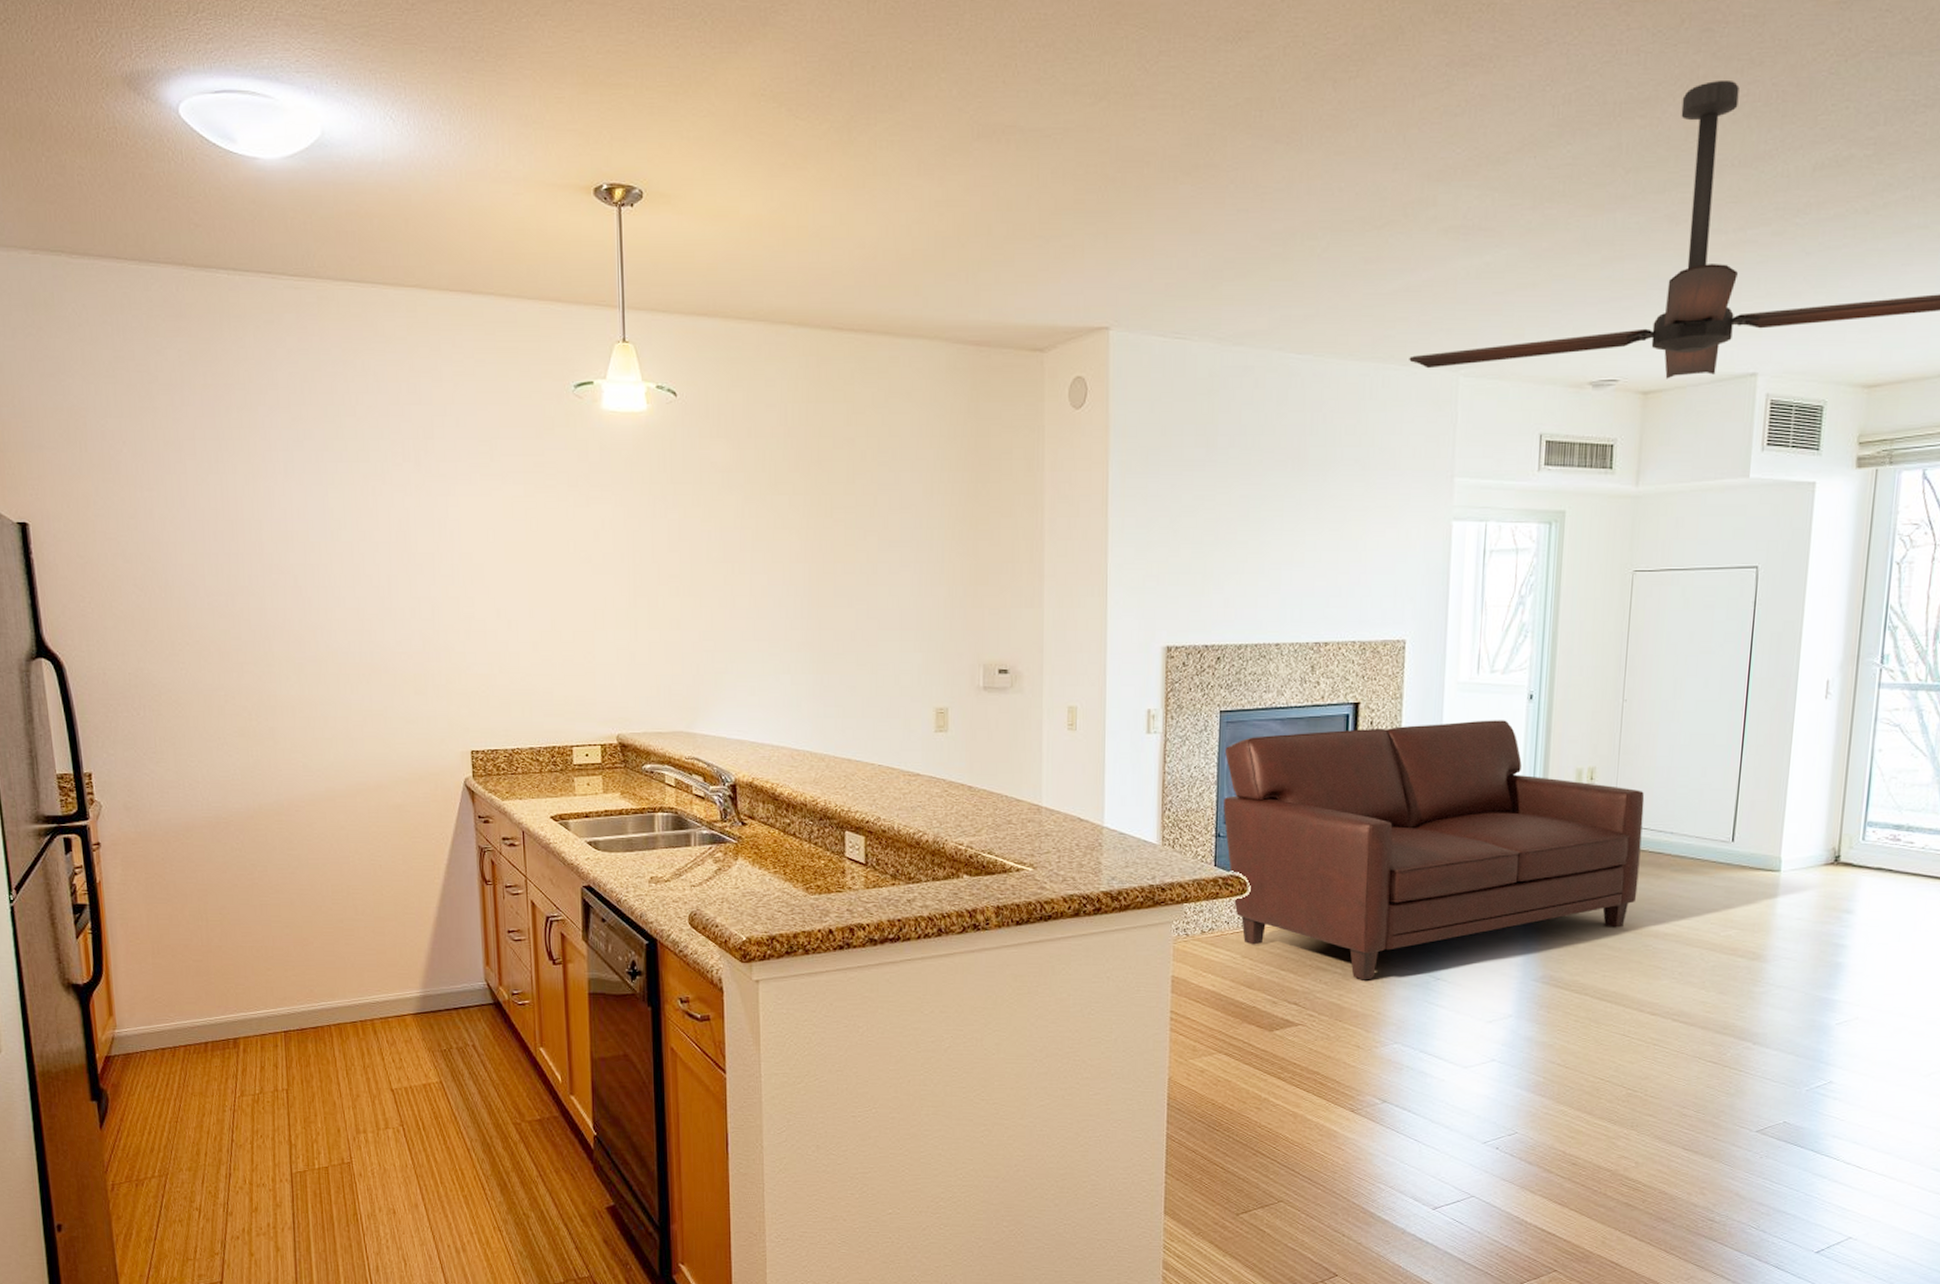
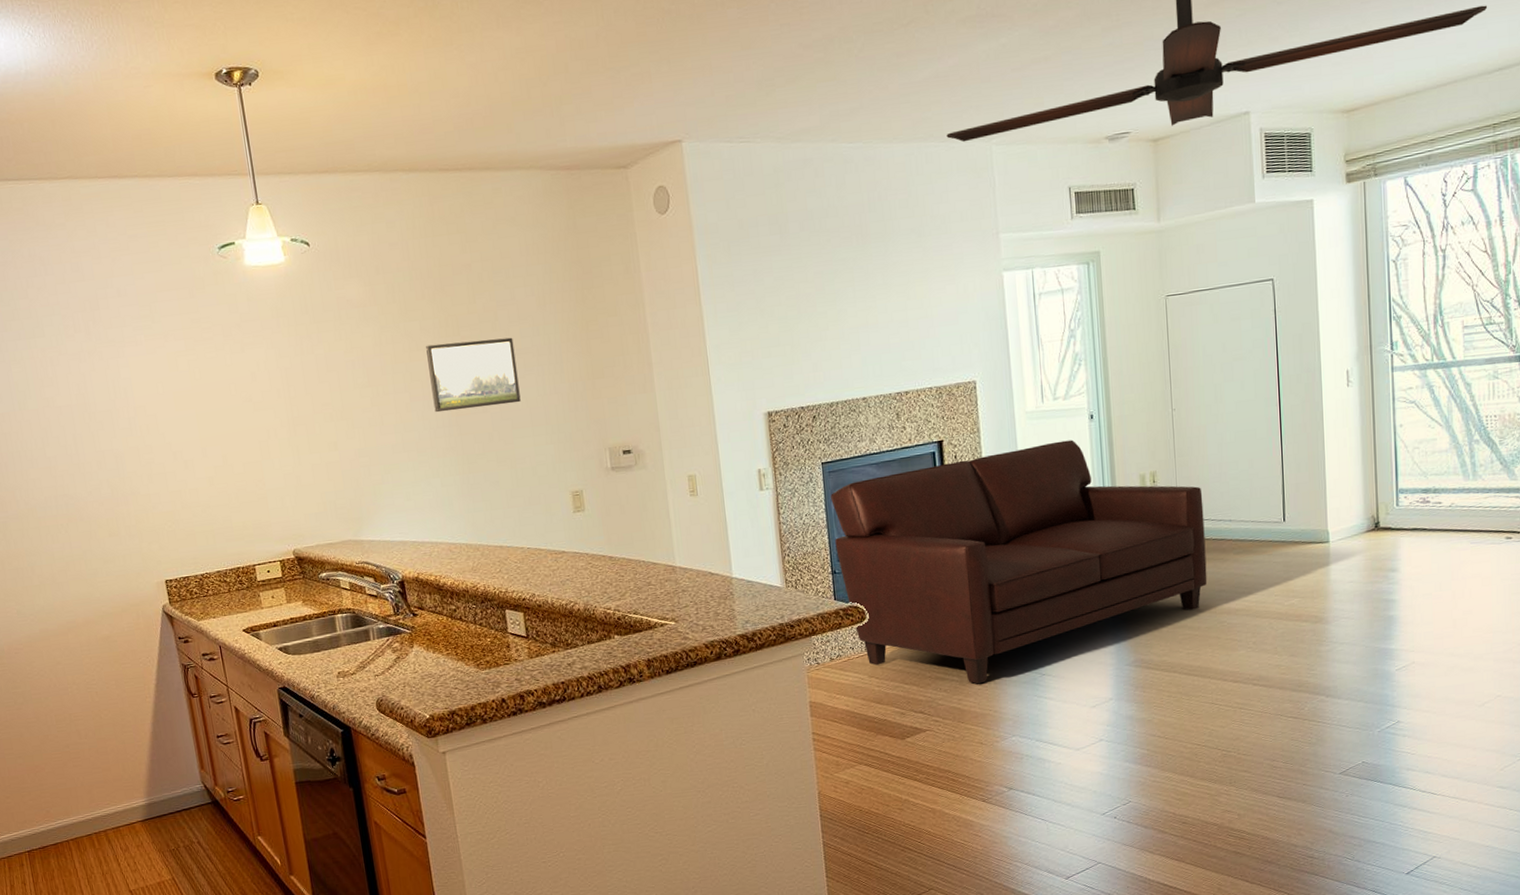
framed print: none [793,524,892,601] -> present [426,337,521,413]

